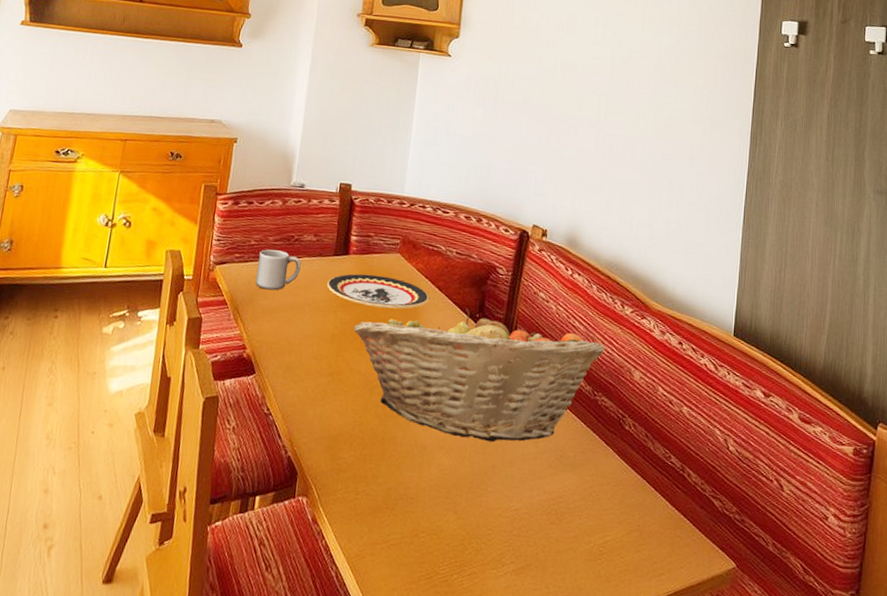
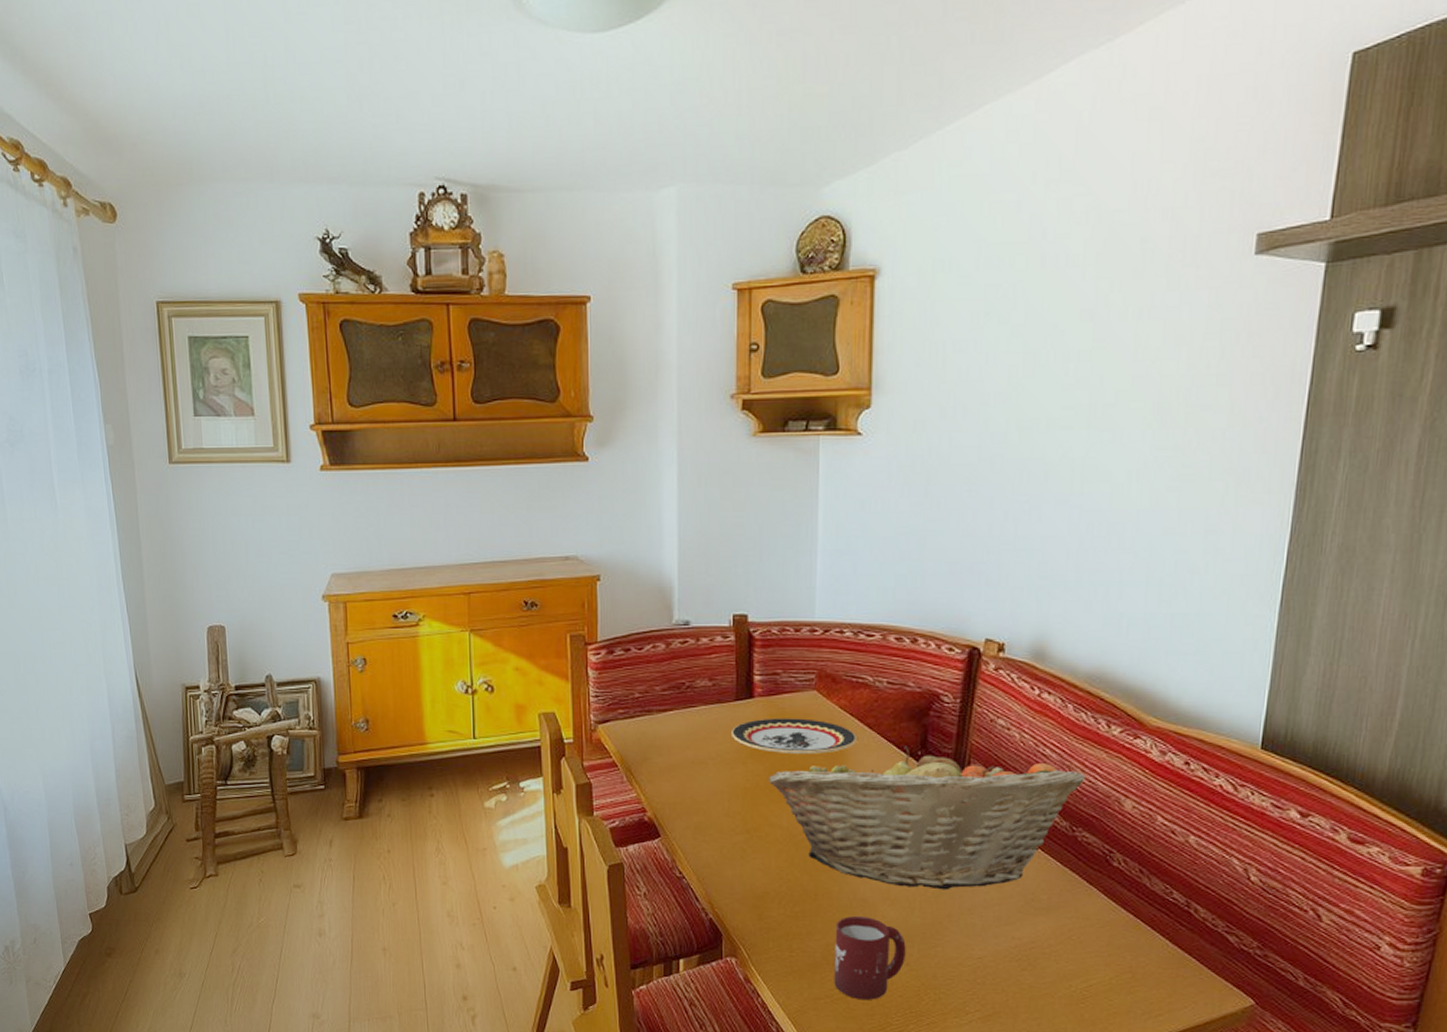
mug: present [256,249,301,291] -> none [647,701,697,746]
cup: none [391,461,456,548] -> present [834,915,906,1001]

